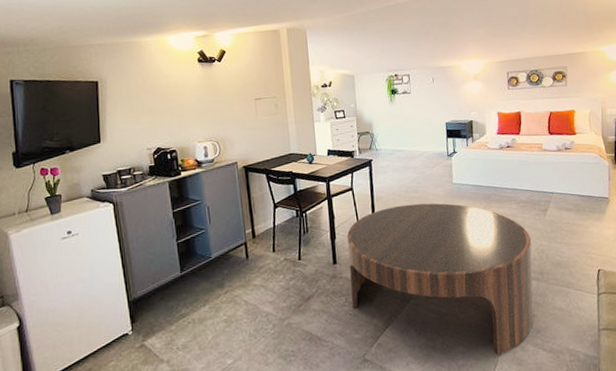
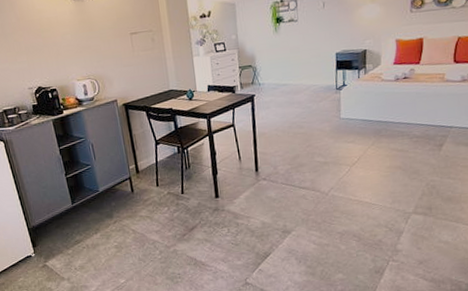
coffee table: present [347,203,534,355] -> none [228,138,422,283]

